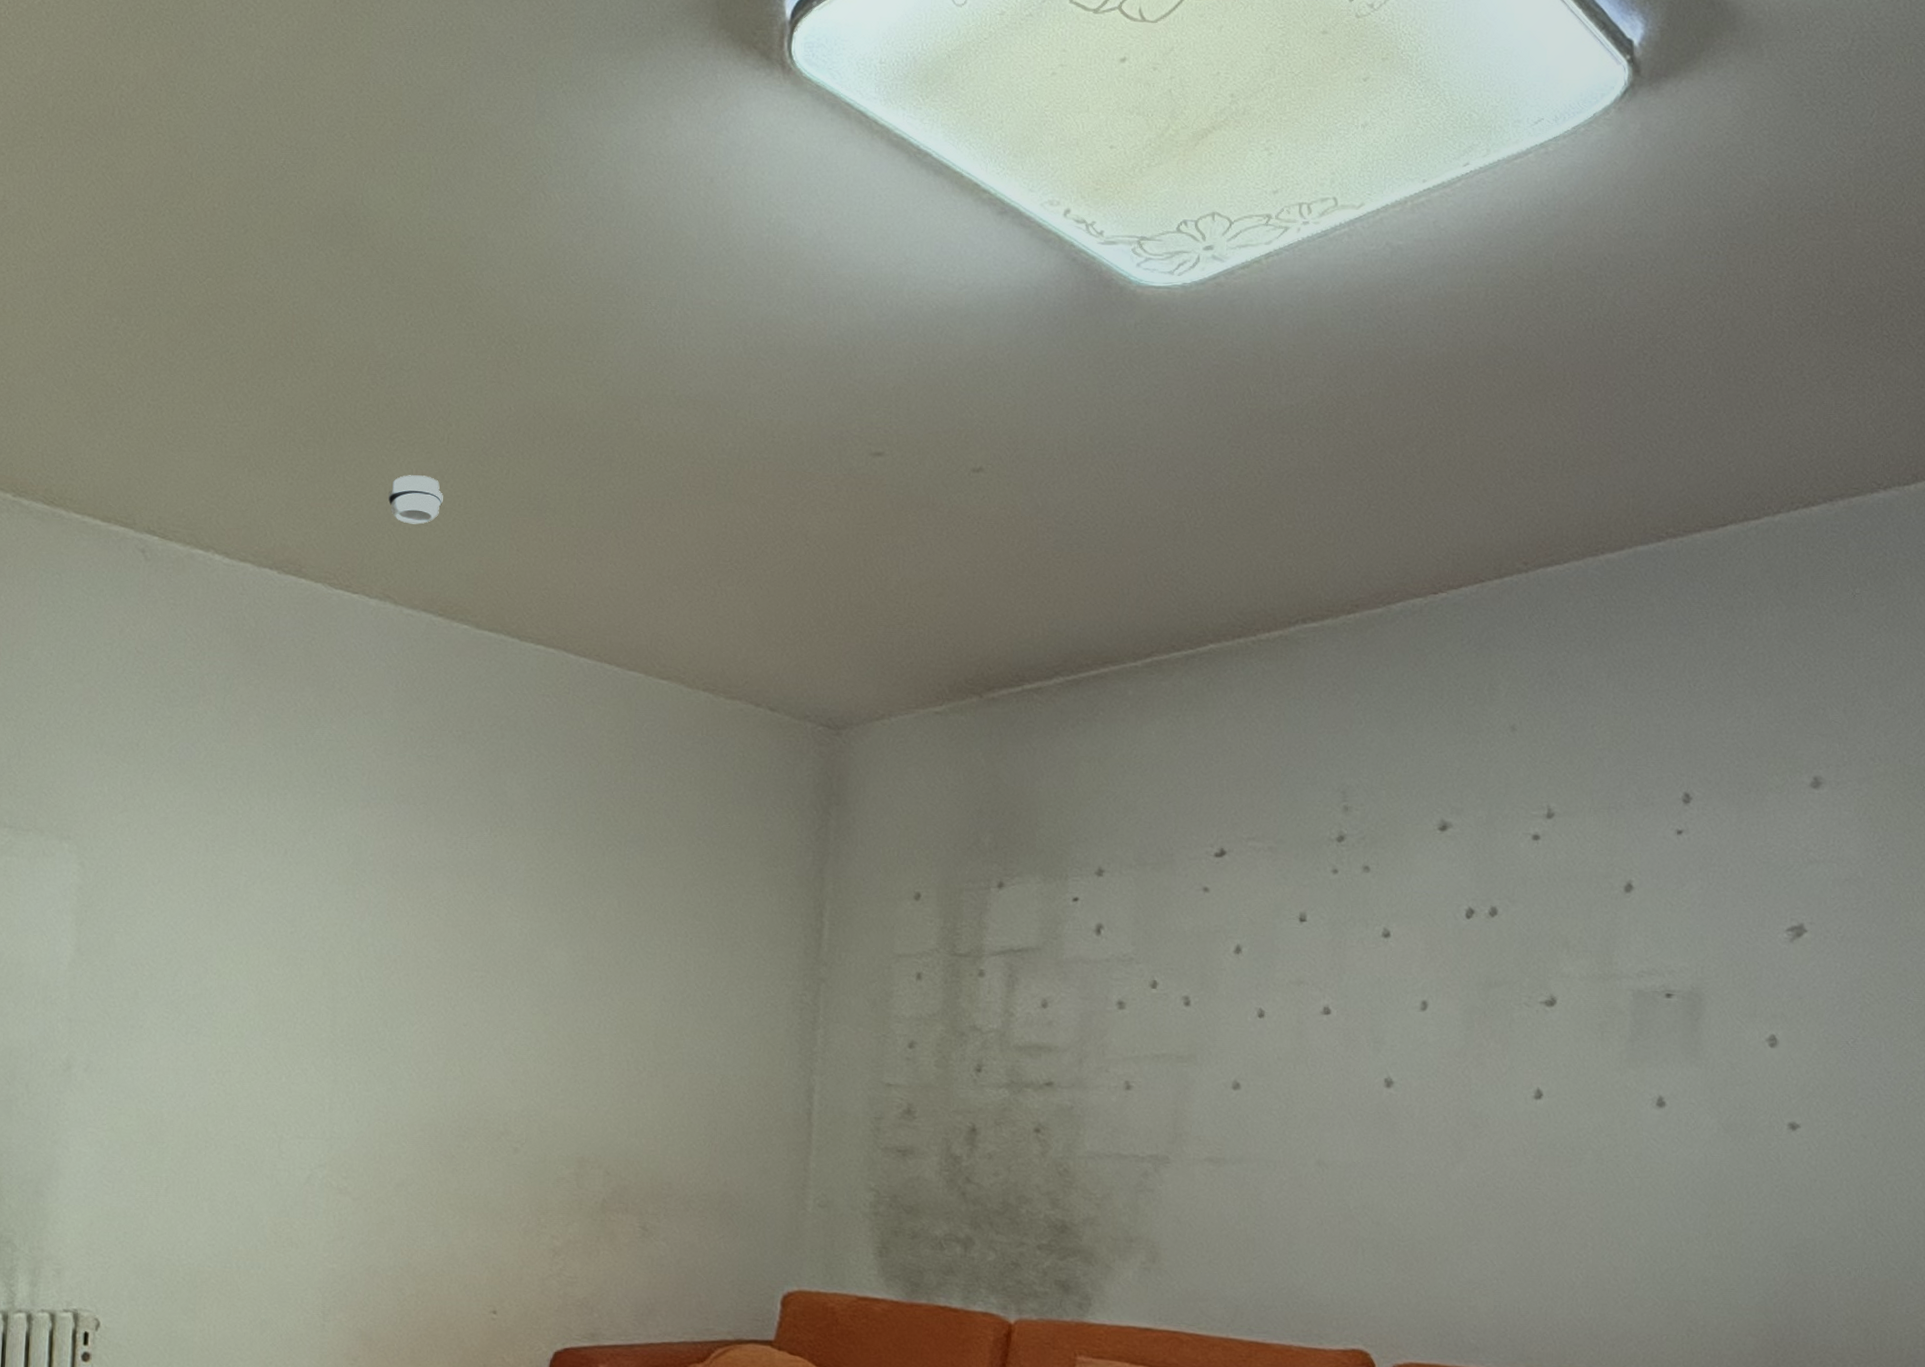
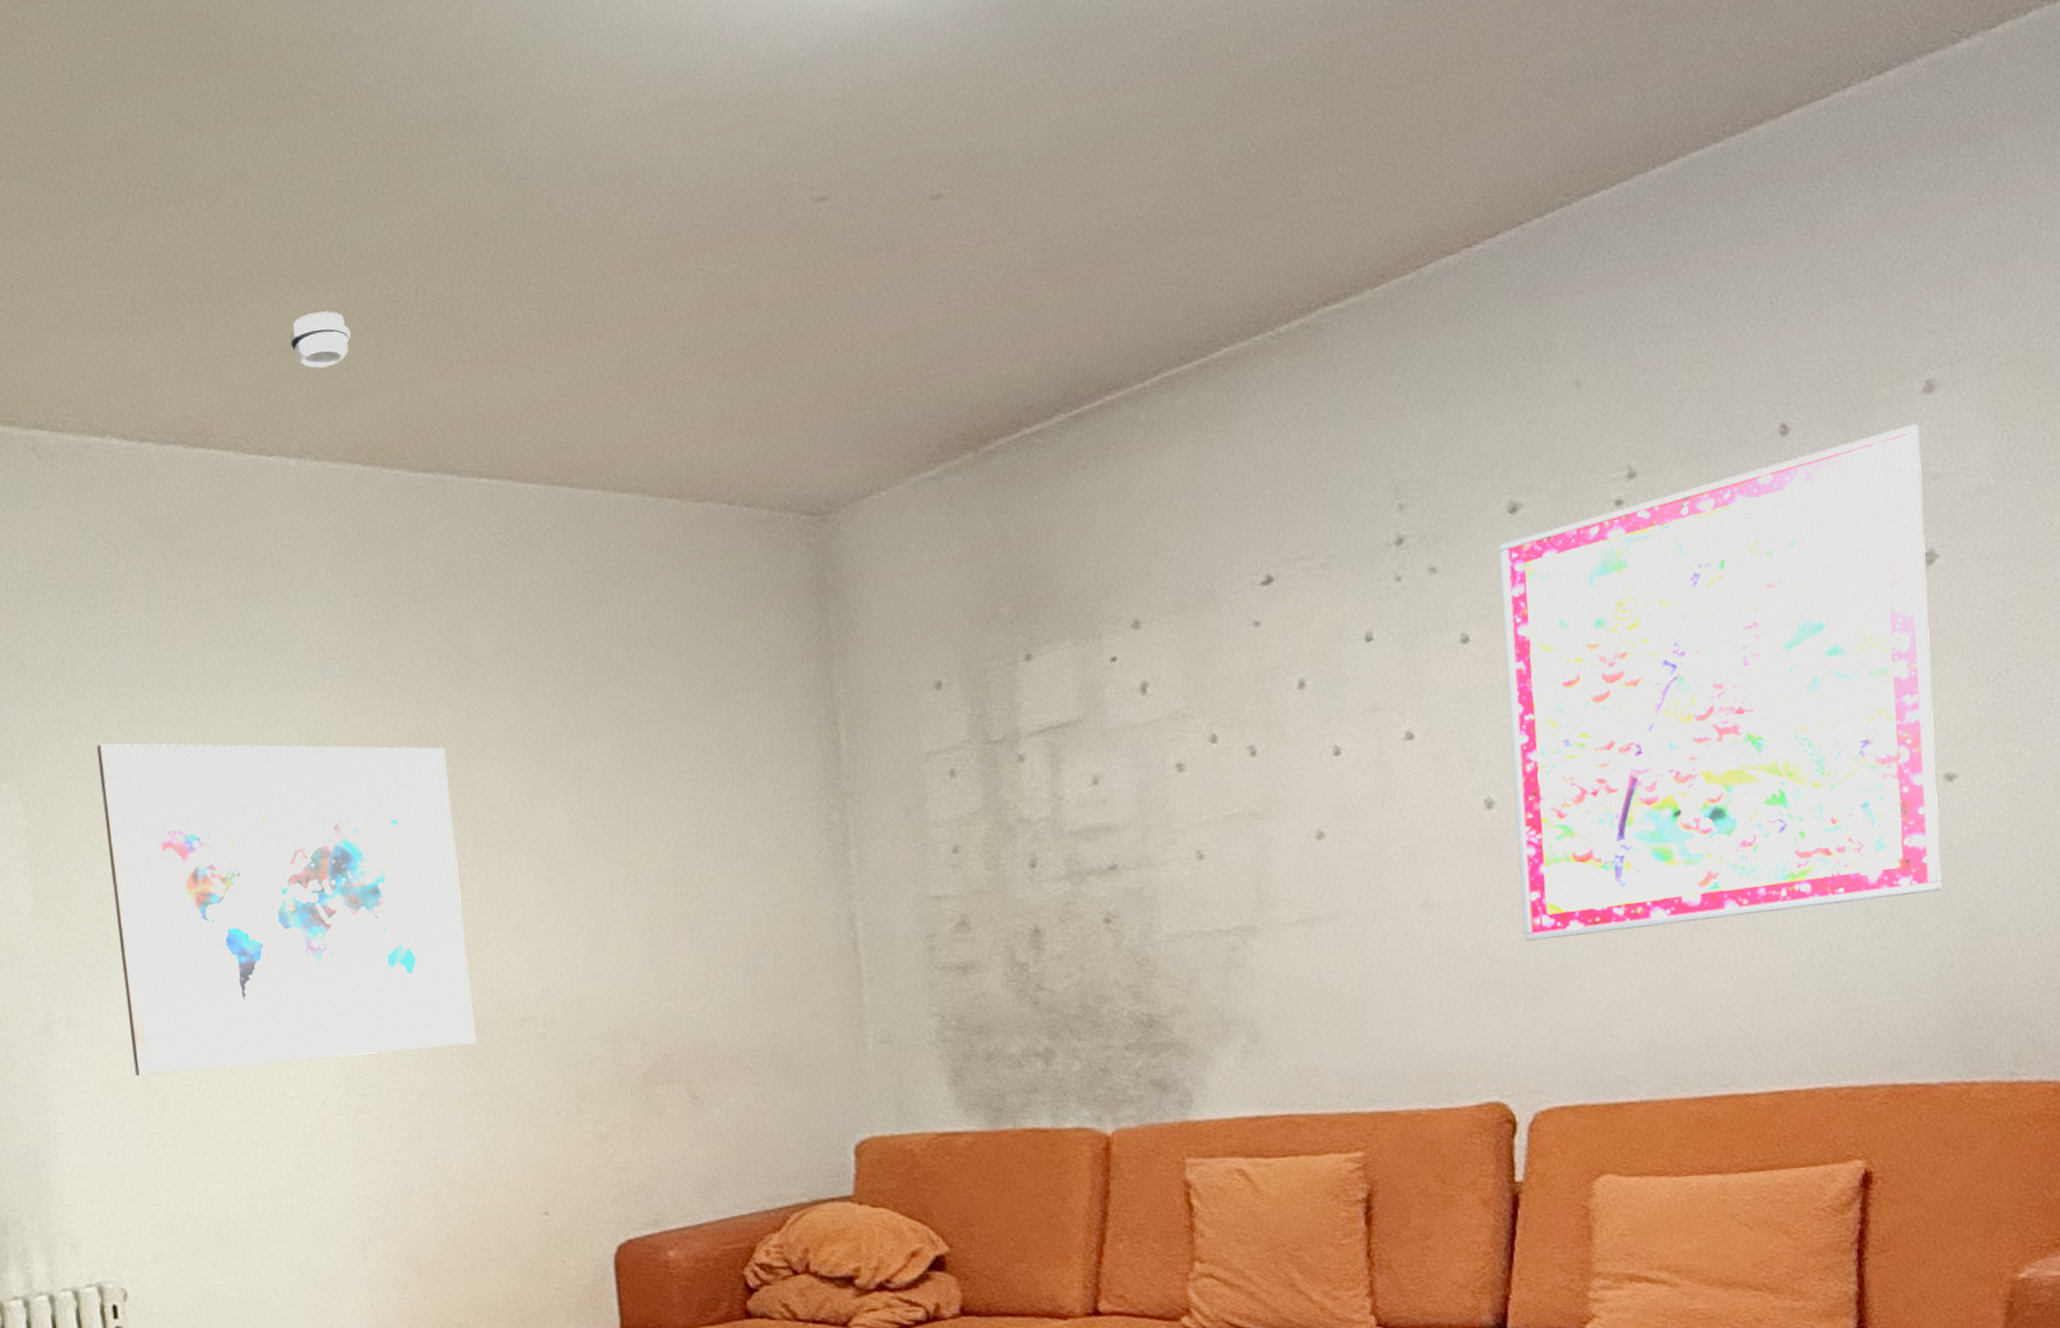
wall art: none [140,822,469,1148] -> present [96,743,476,1076]
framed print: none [1403,812,1803,1225] -> present [1498,424,1942,942]

